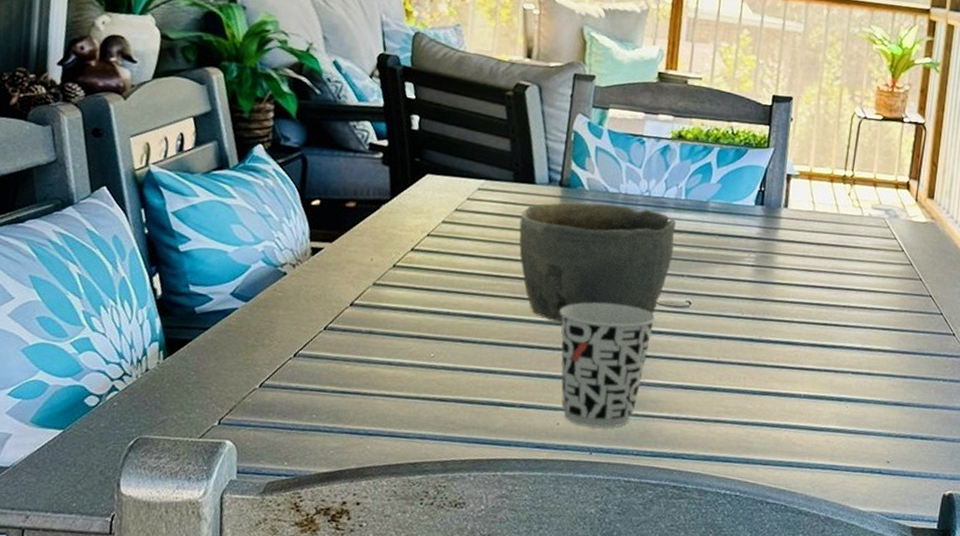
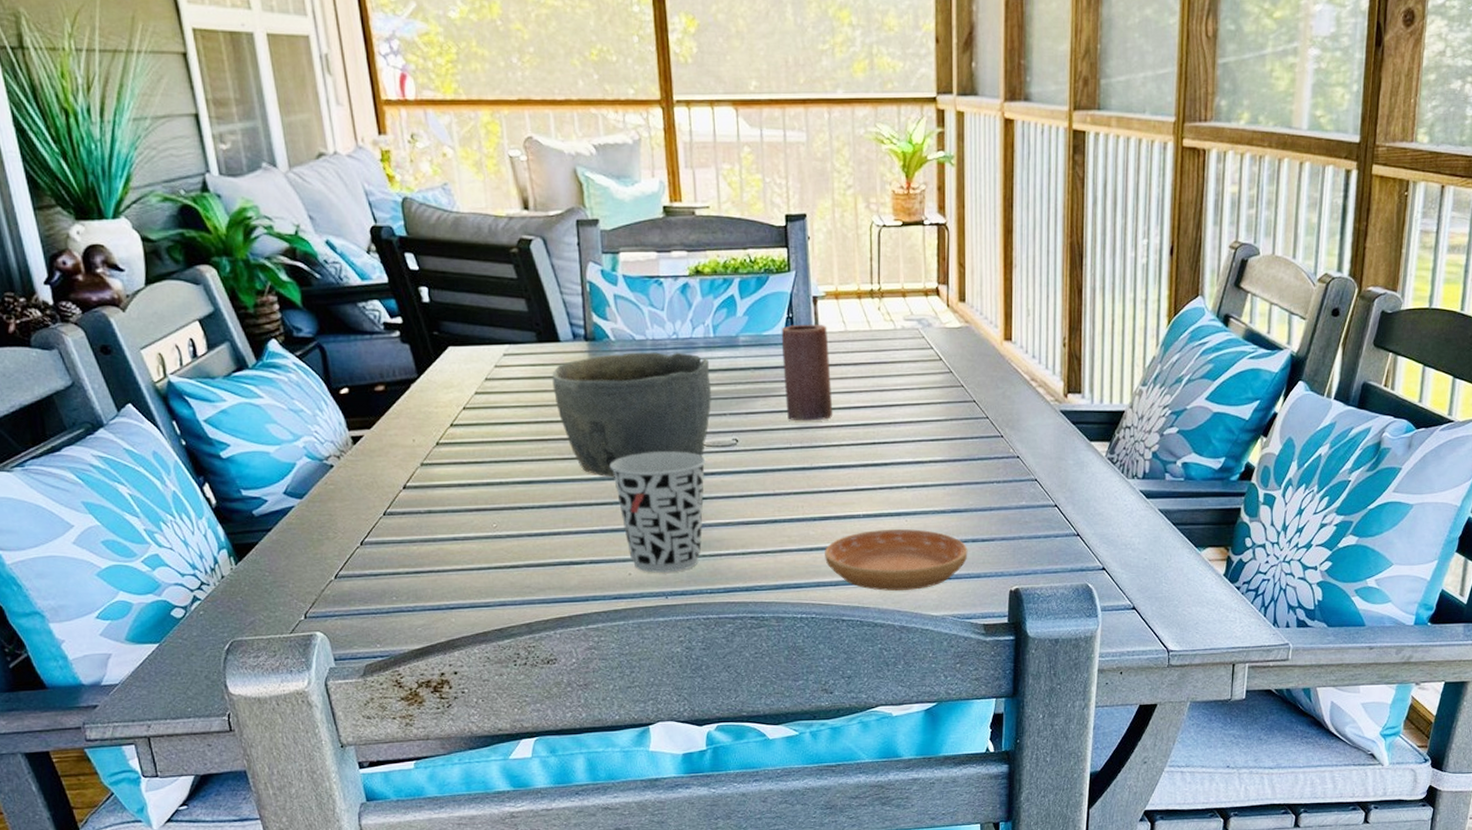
candle: none [743,198,797,295] -> present [781,324,833,421]
saucer: none [758,412,906,481] -> present [825,528,968,591]

